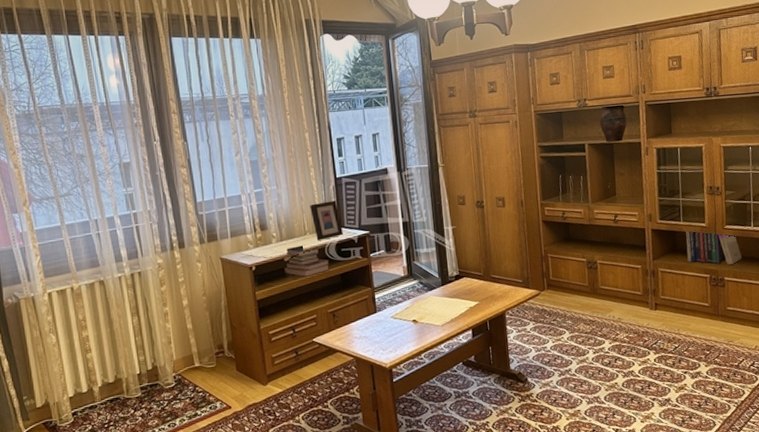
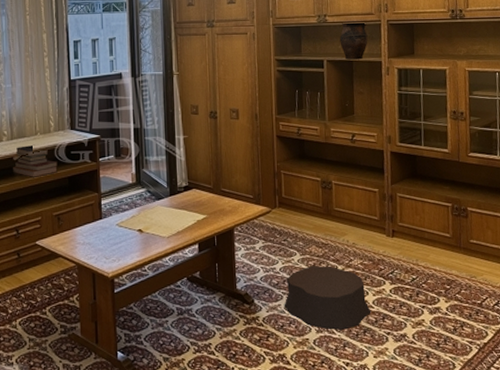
picture frame: present [310,200,344,240] -> none [43,102,74,141]
pouf: none [556,341,638,400] -> present [285,265,371,330]
books: present [685,229,743,265] -> none [427,154,488,194]

